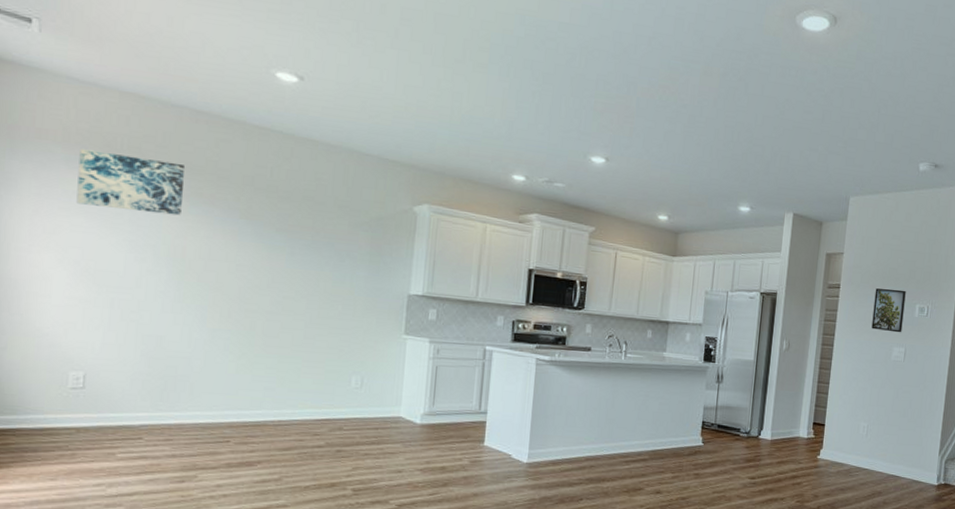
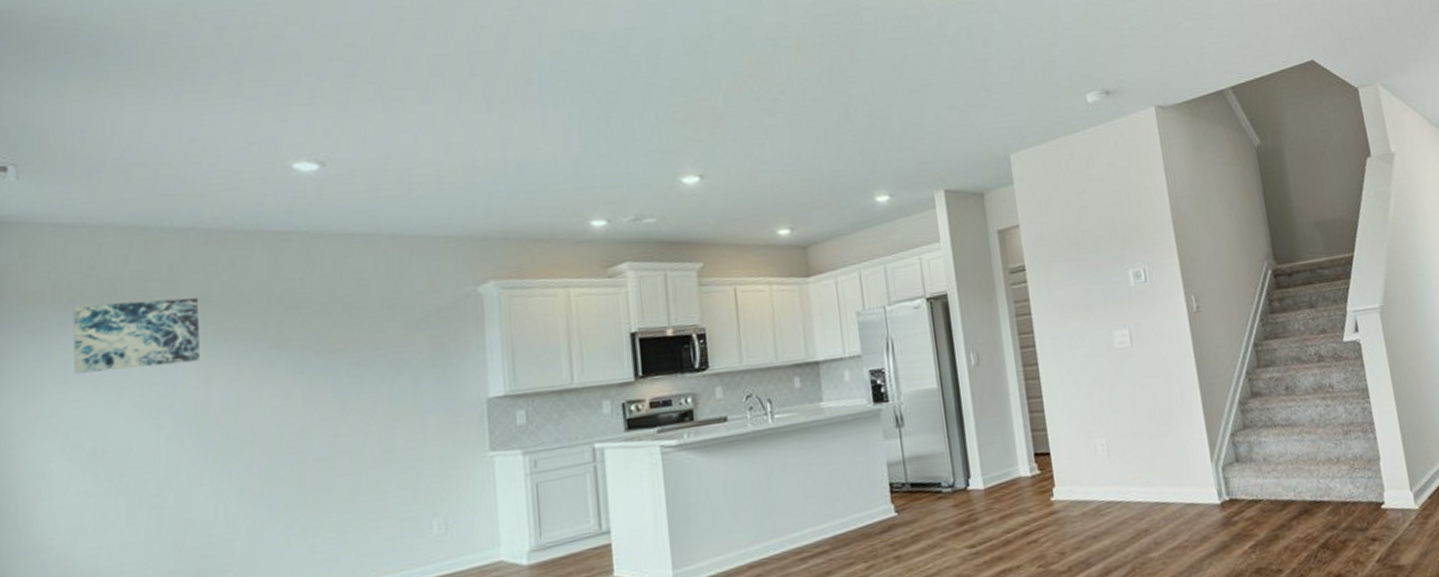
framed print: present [871,288,906,333] -> none [1071,254,1119,314]

